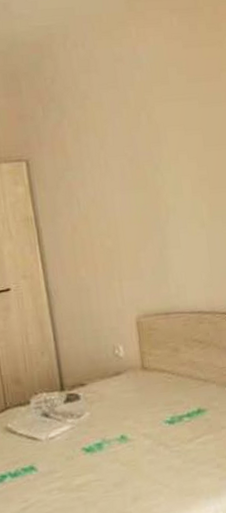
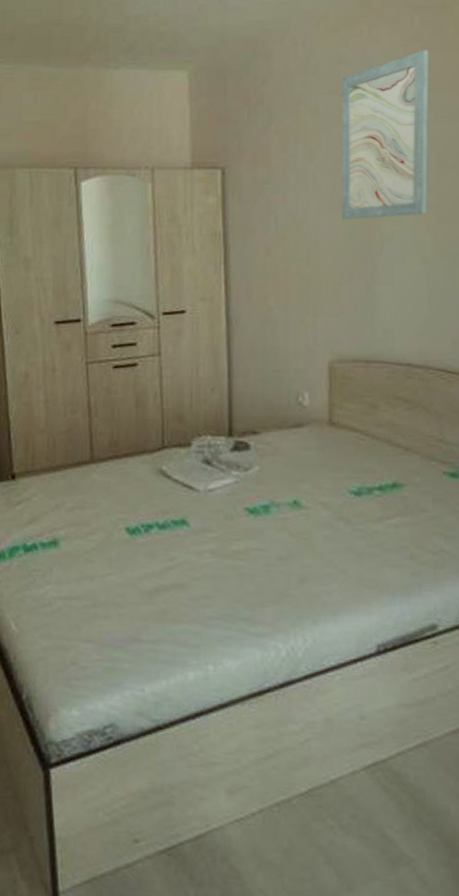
wall art: none [119,46,201,197] -> present [341,50,429,220]

